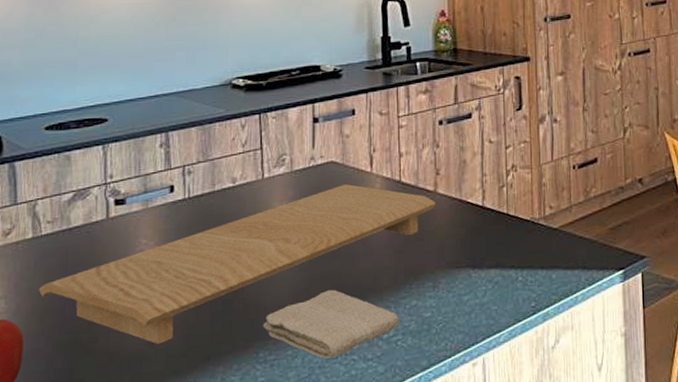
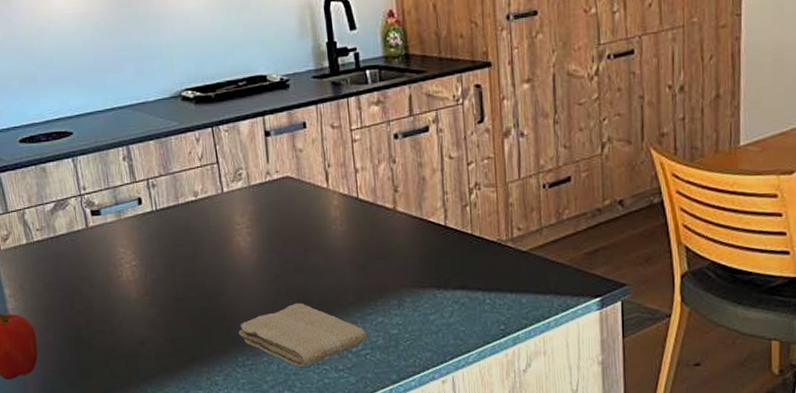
cutting board: present [38,184,436,345] -> none [39,200,396,344]

